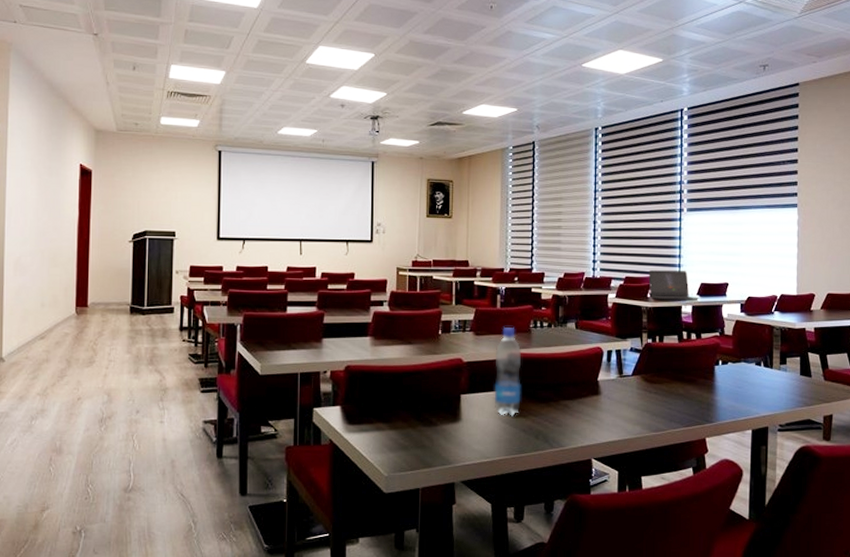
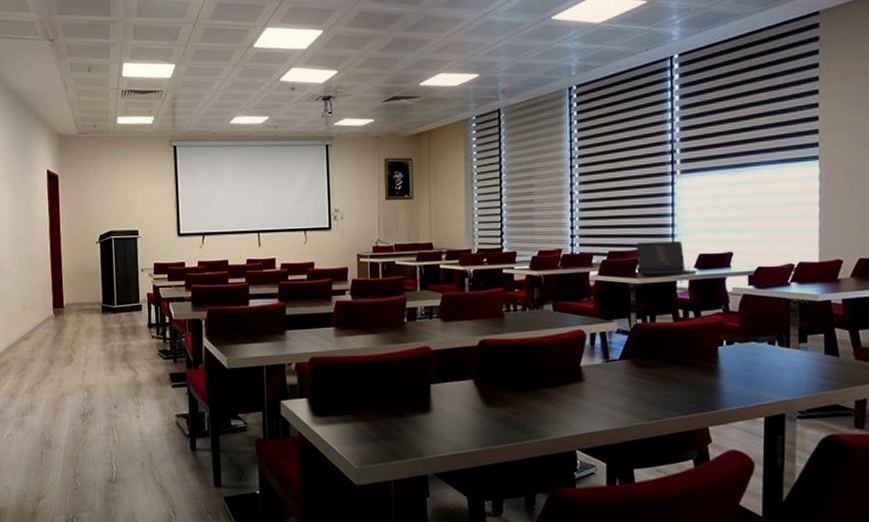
bottle: present [494,326,522,416] -> none [465,311,495,406]

